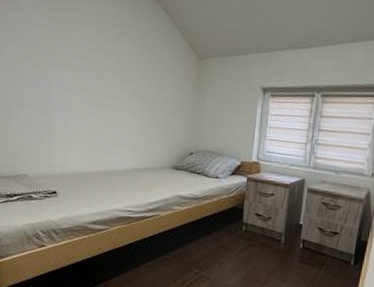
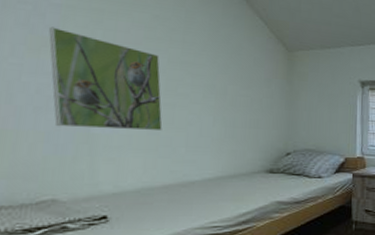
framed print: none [29,42,100,127] -> present [49,26,163,131]

